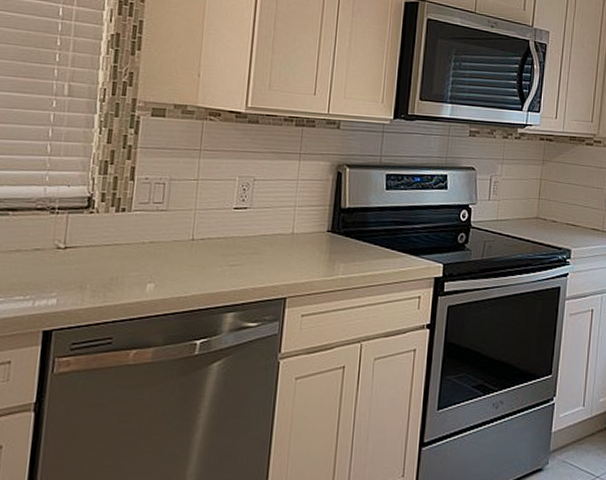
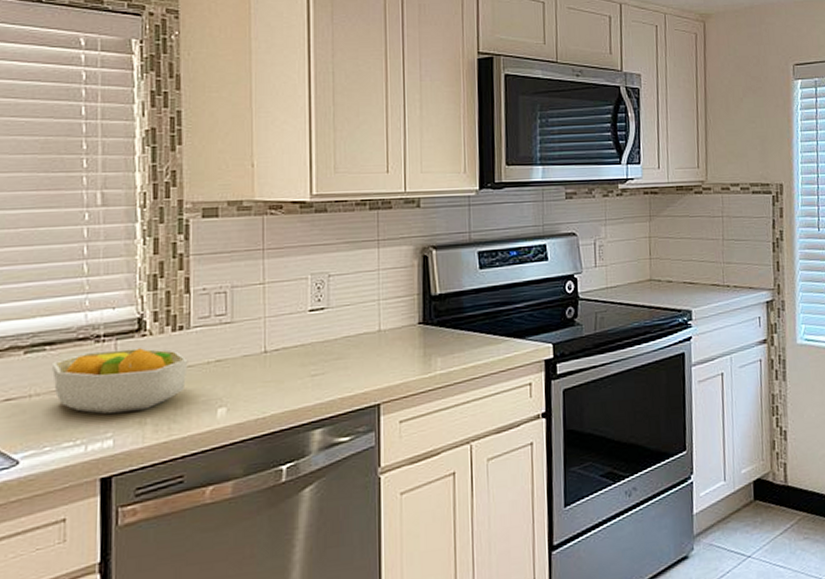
fruit bowl: none [12,221,127,277] -> present [51,348,188,415]

